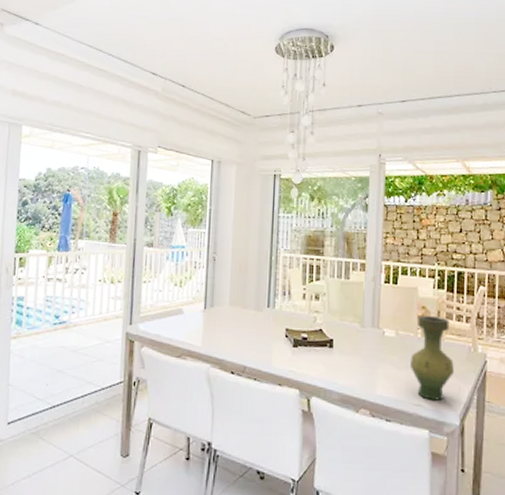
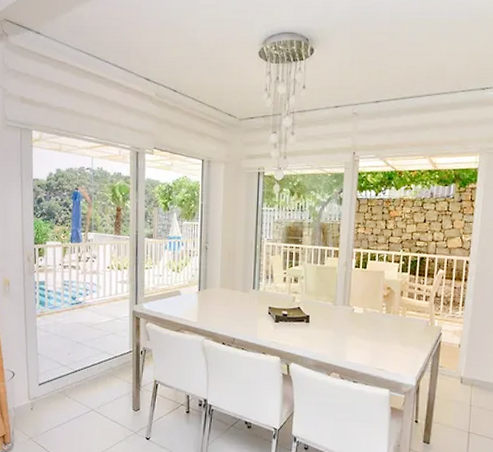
vase: present [411,316,454,401] -> none [375,295,413,366]

